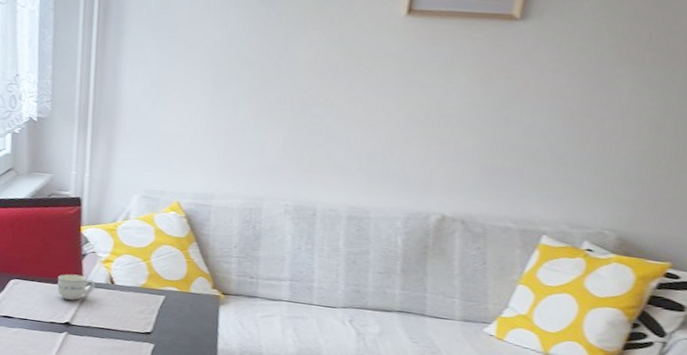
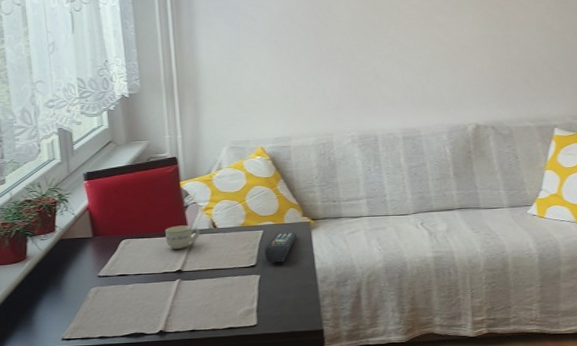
remote control: none [162,302,202,335] -> present [264,233,297,263]

